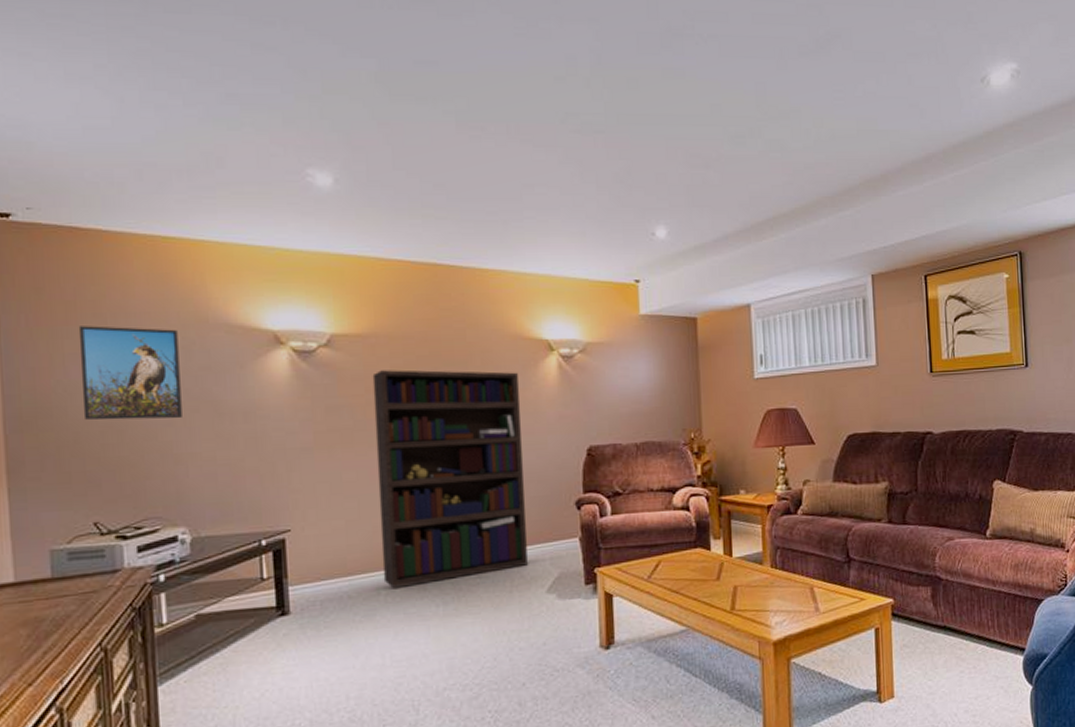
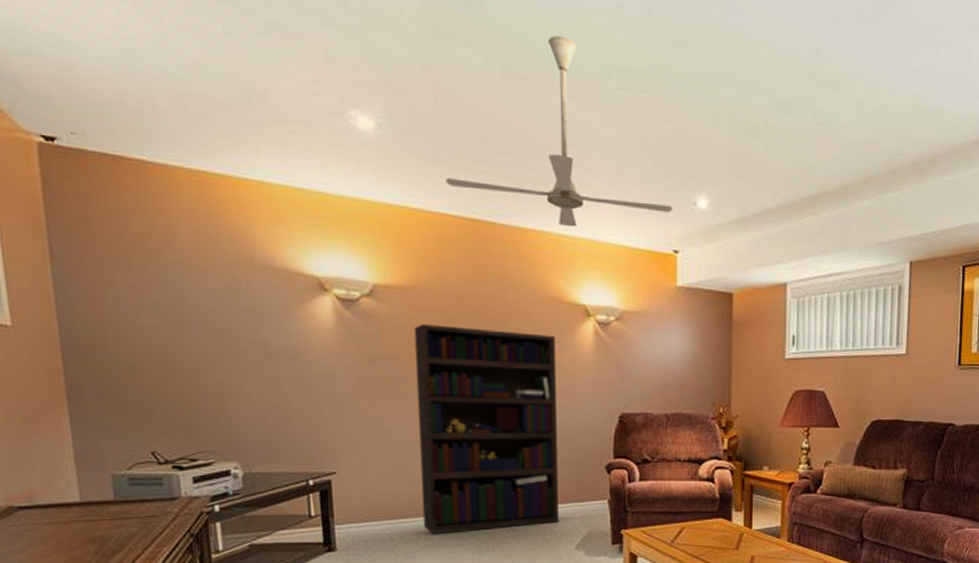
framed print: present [78,326,182,420] -> none [128,259,231,358]
ceiling fan: none [404,87,632,265] -> present [446,35,673,227]

